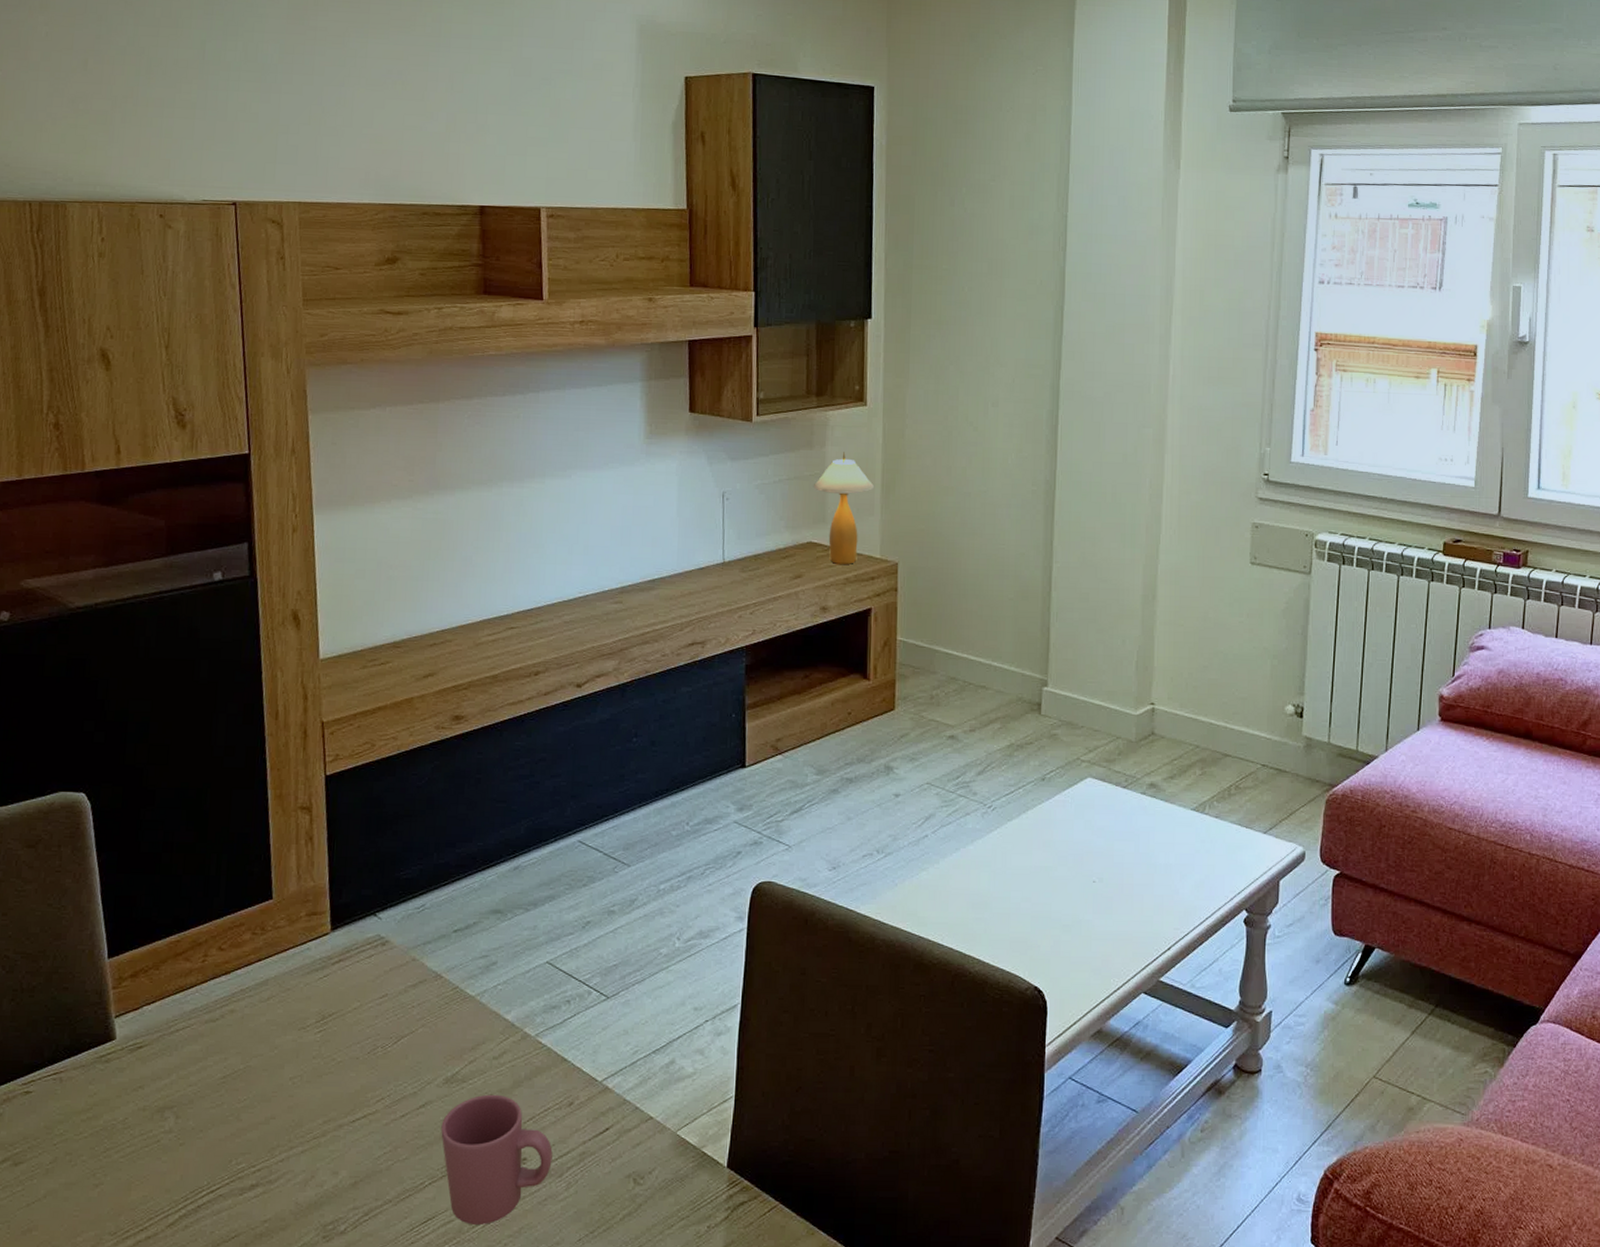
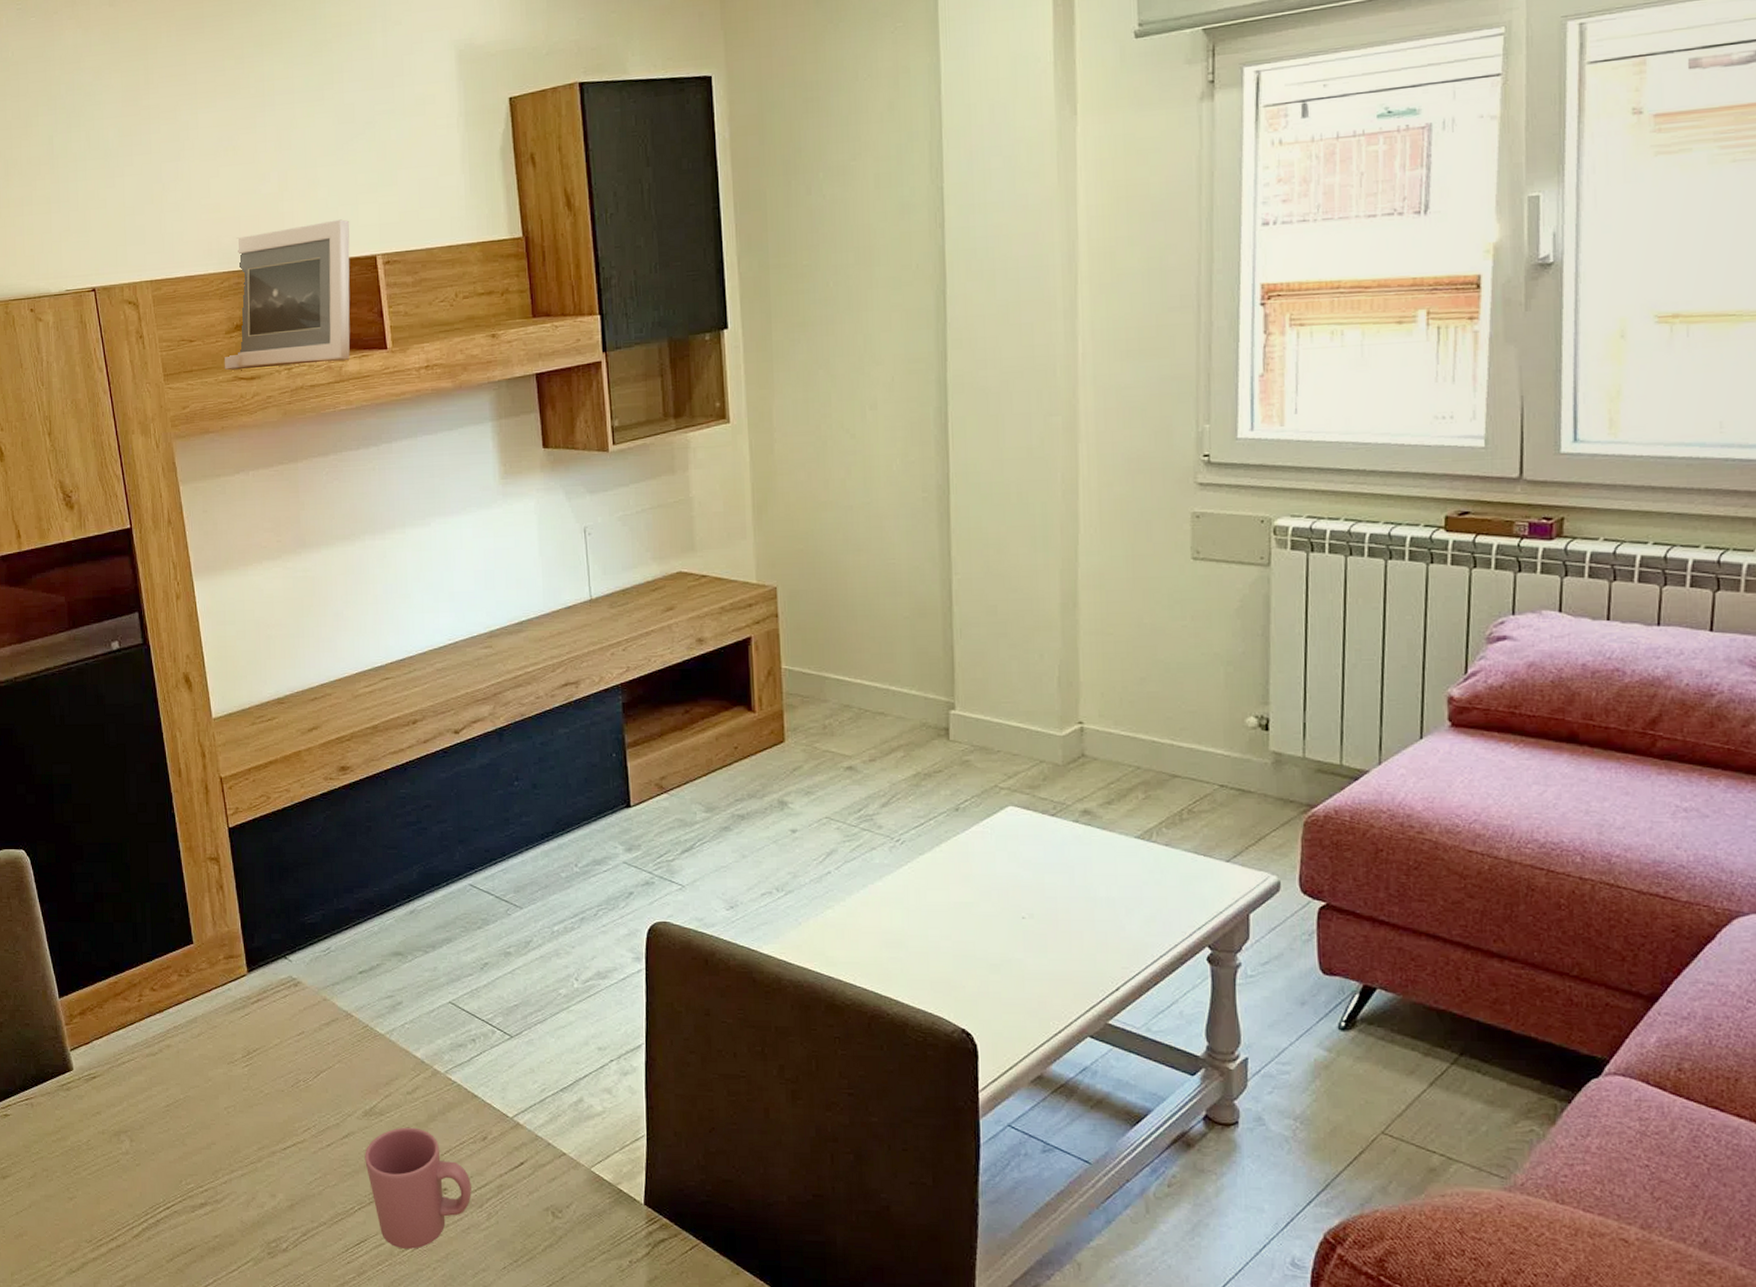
picture frame: none [370,167,517,306] -> present [224,219,350,371]
table lamp: present [813,452,875,565] -> none [678,474,745,594]

